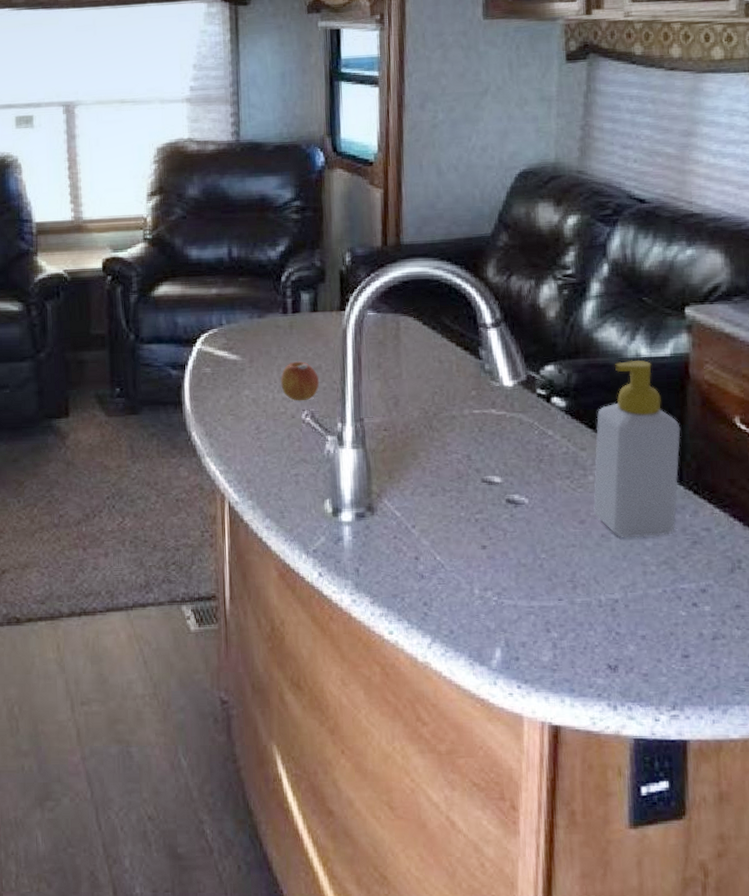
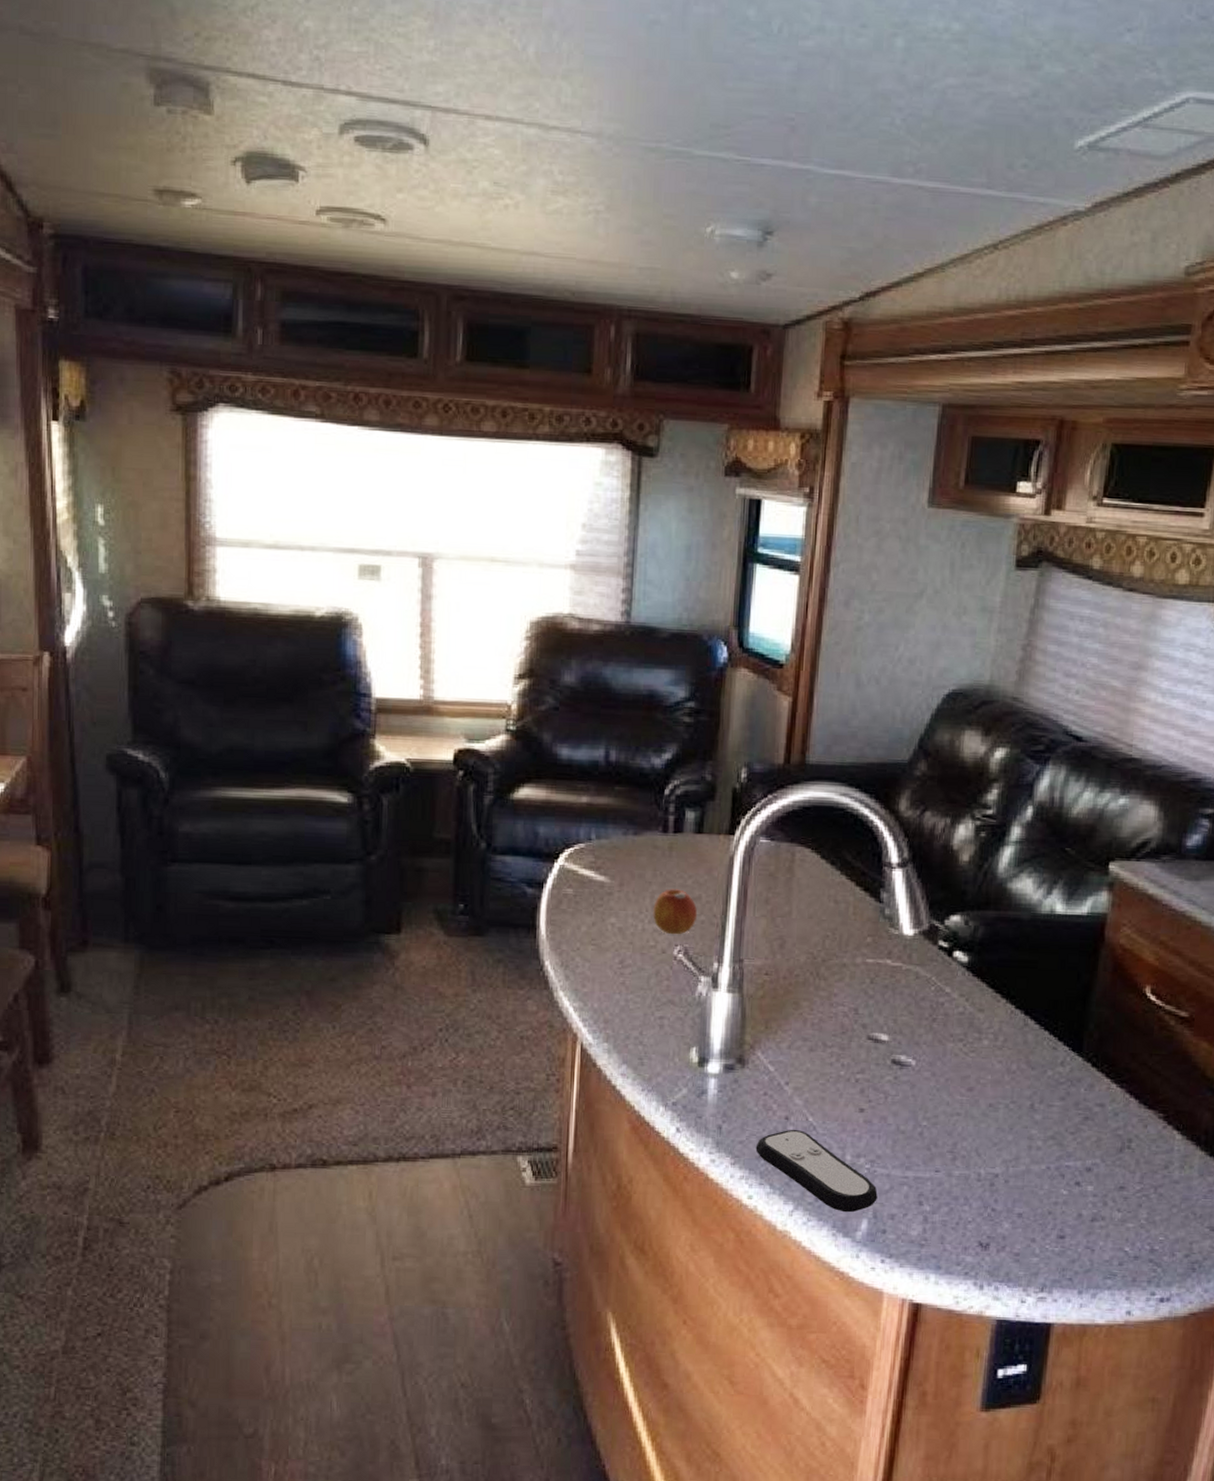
remote control: none [391,568,508,643] -> present [755,1129,878,1213]
soap bottle: present [593,360,681,538] -> none [984,916,1088,1110]

